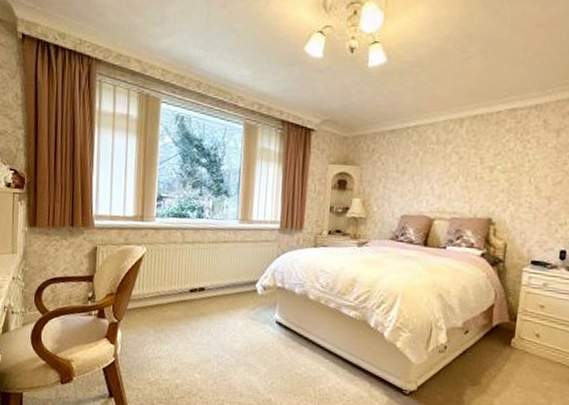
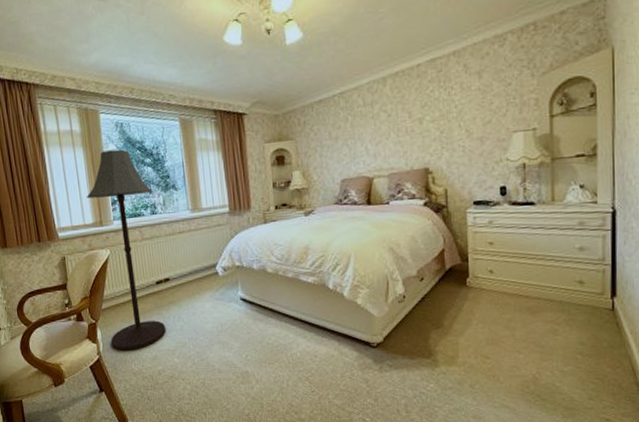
floor lamp: none [130,142,203,359] -> present [87,149,167,351]

